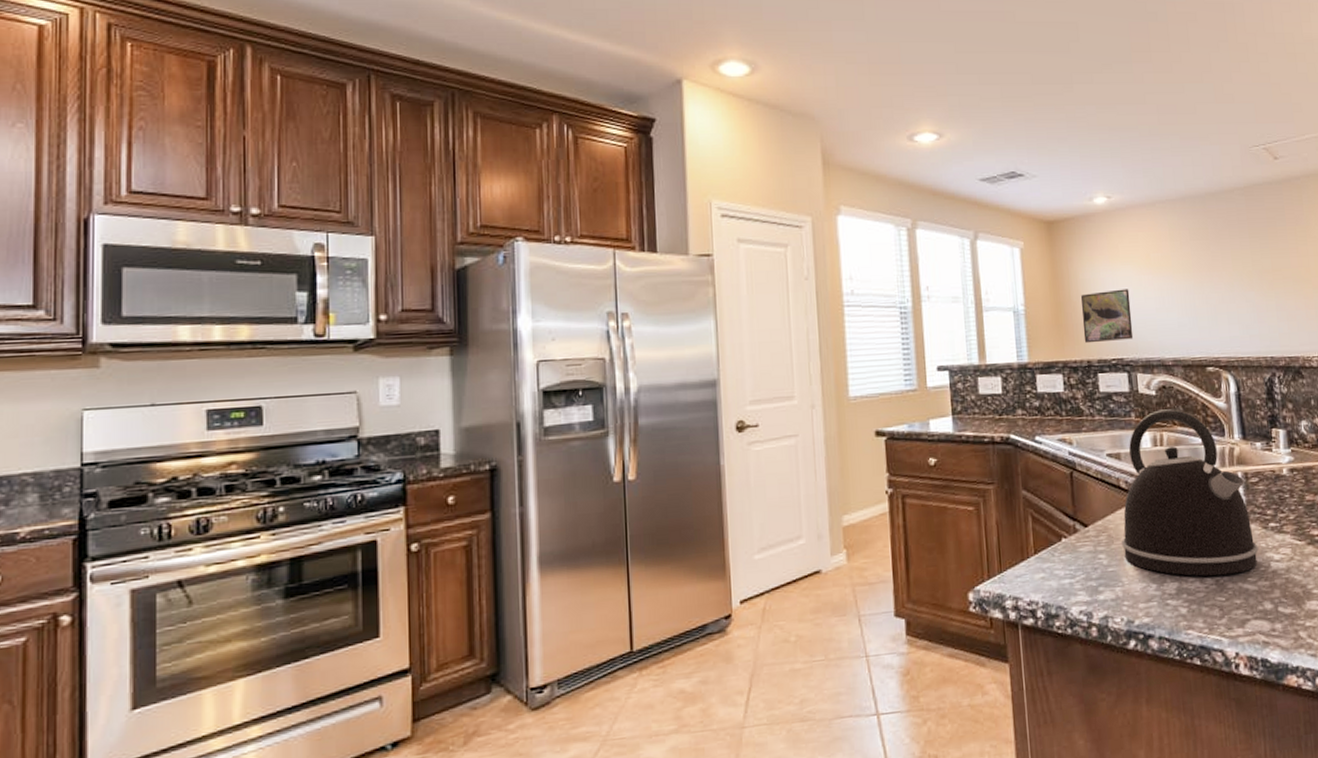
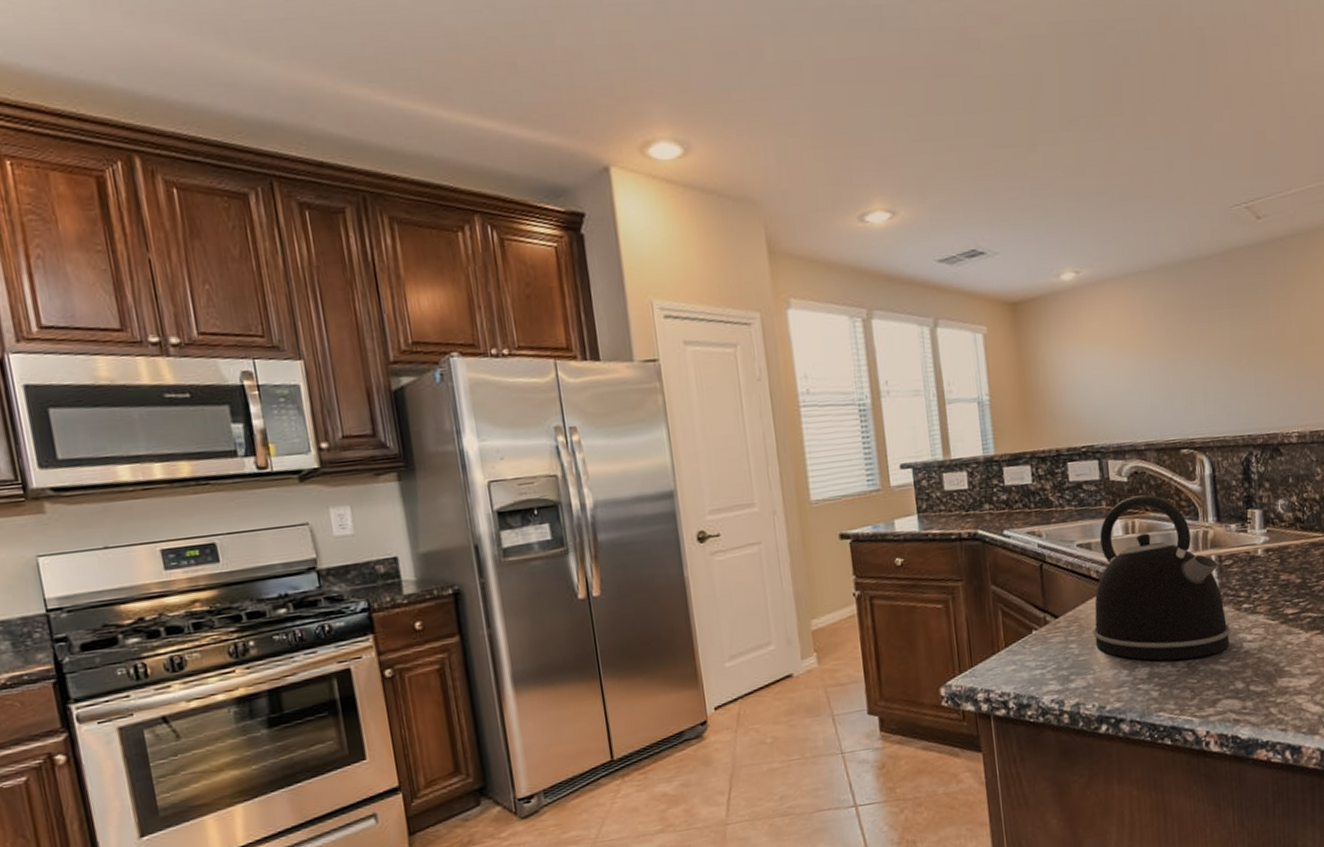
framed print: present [1081,289,1134,344] -> none [1049,371,1104,432]

